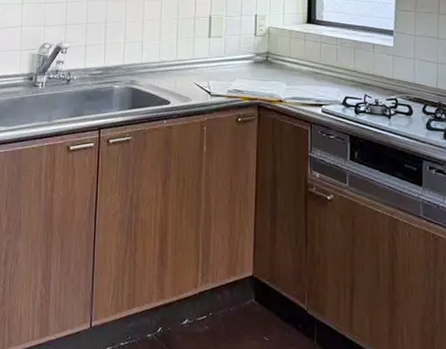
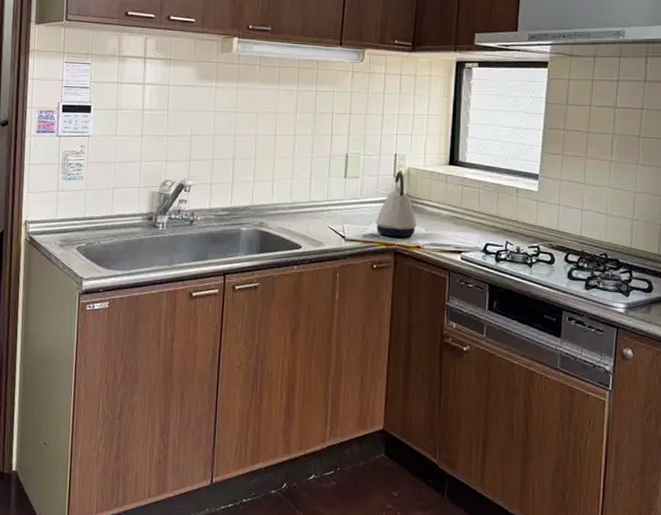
kettle: none [239,31,278,92] -> present [376,172,417,238]

